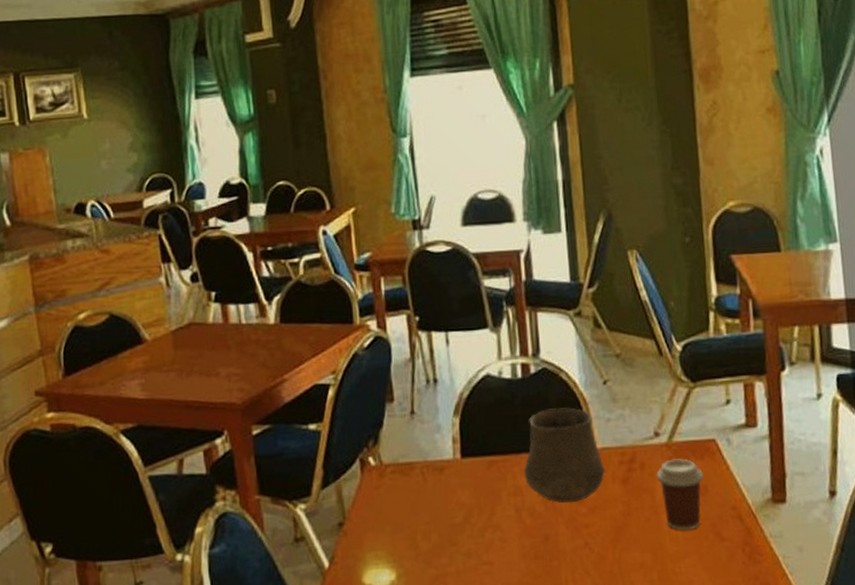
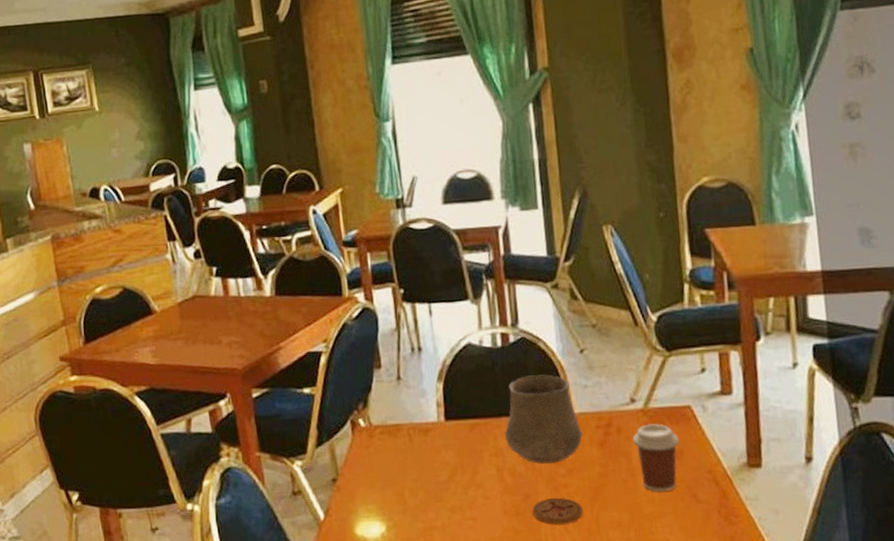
coaster: none [552,538,605,568] -> present [532,497,583,524]

